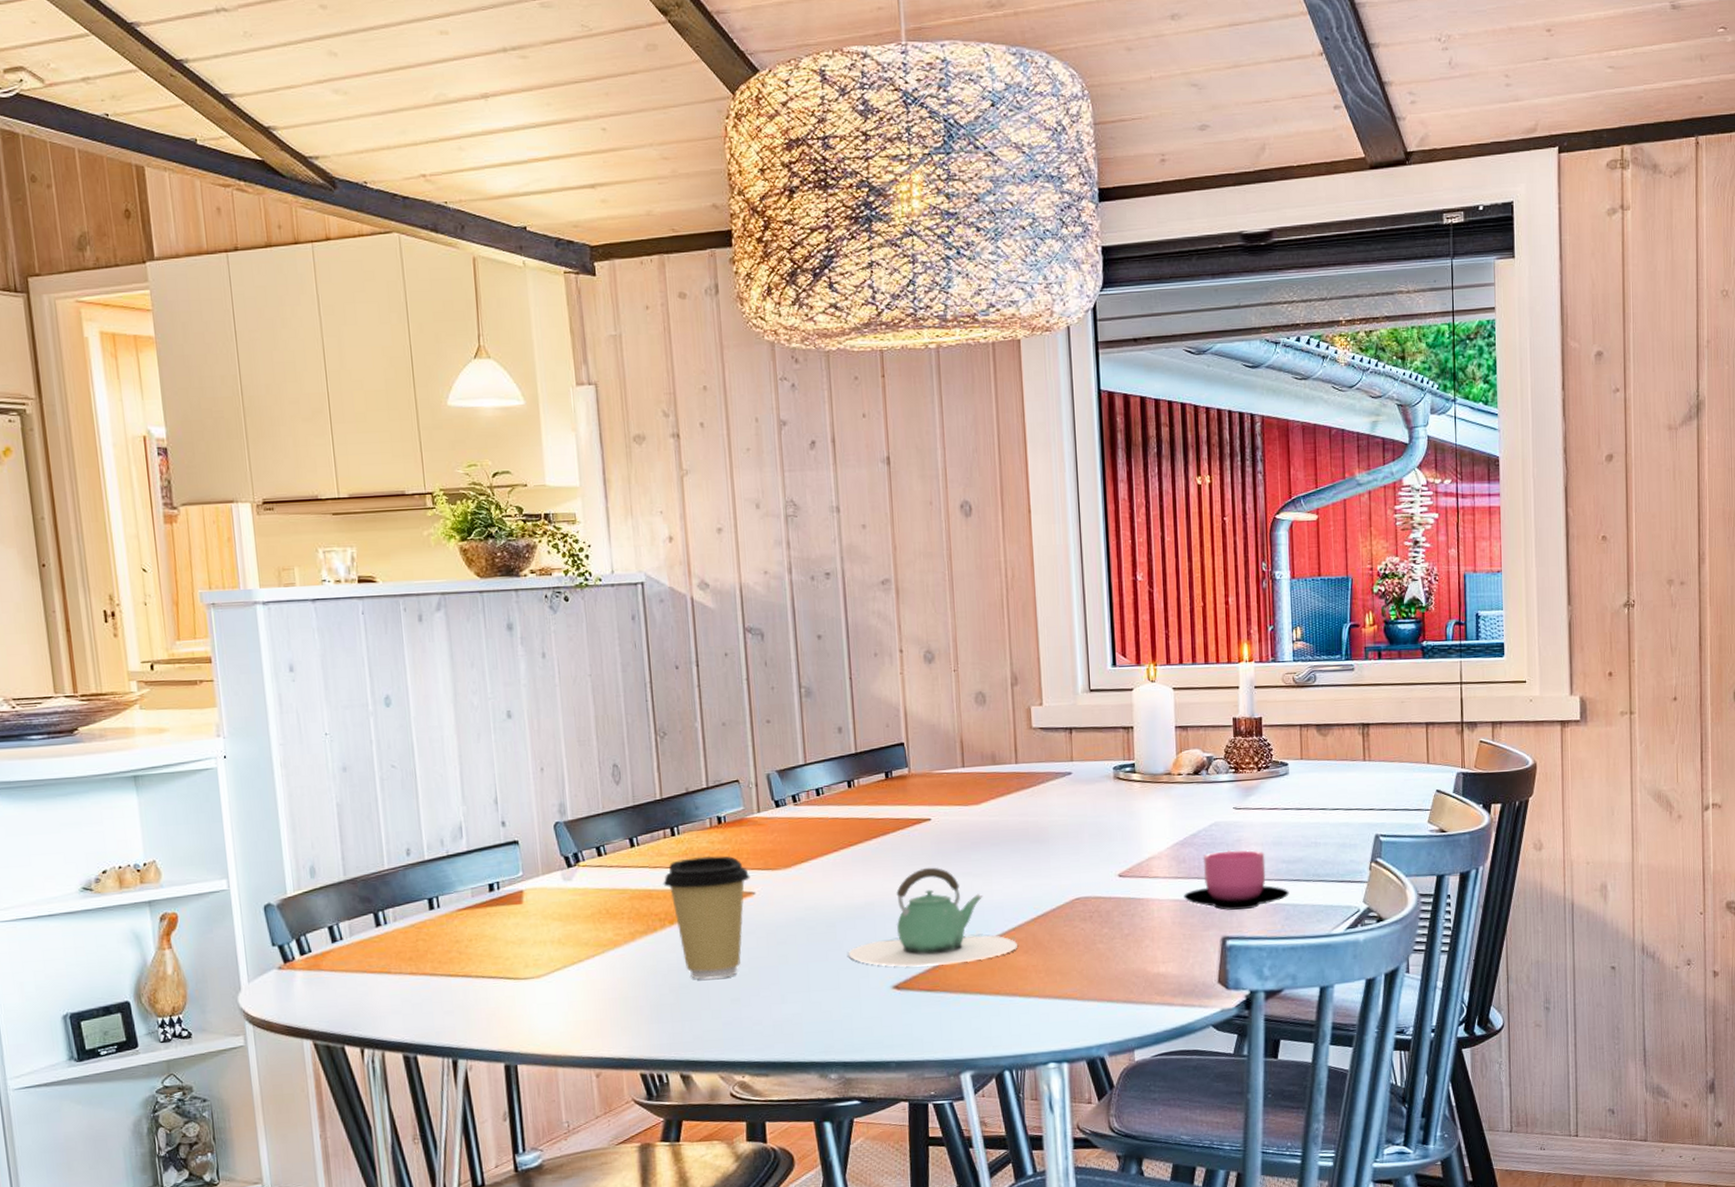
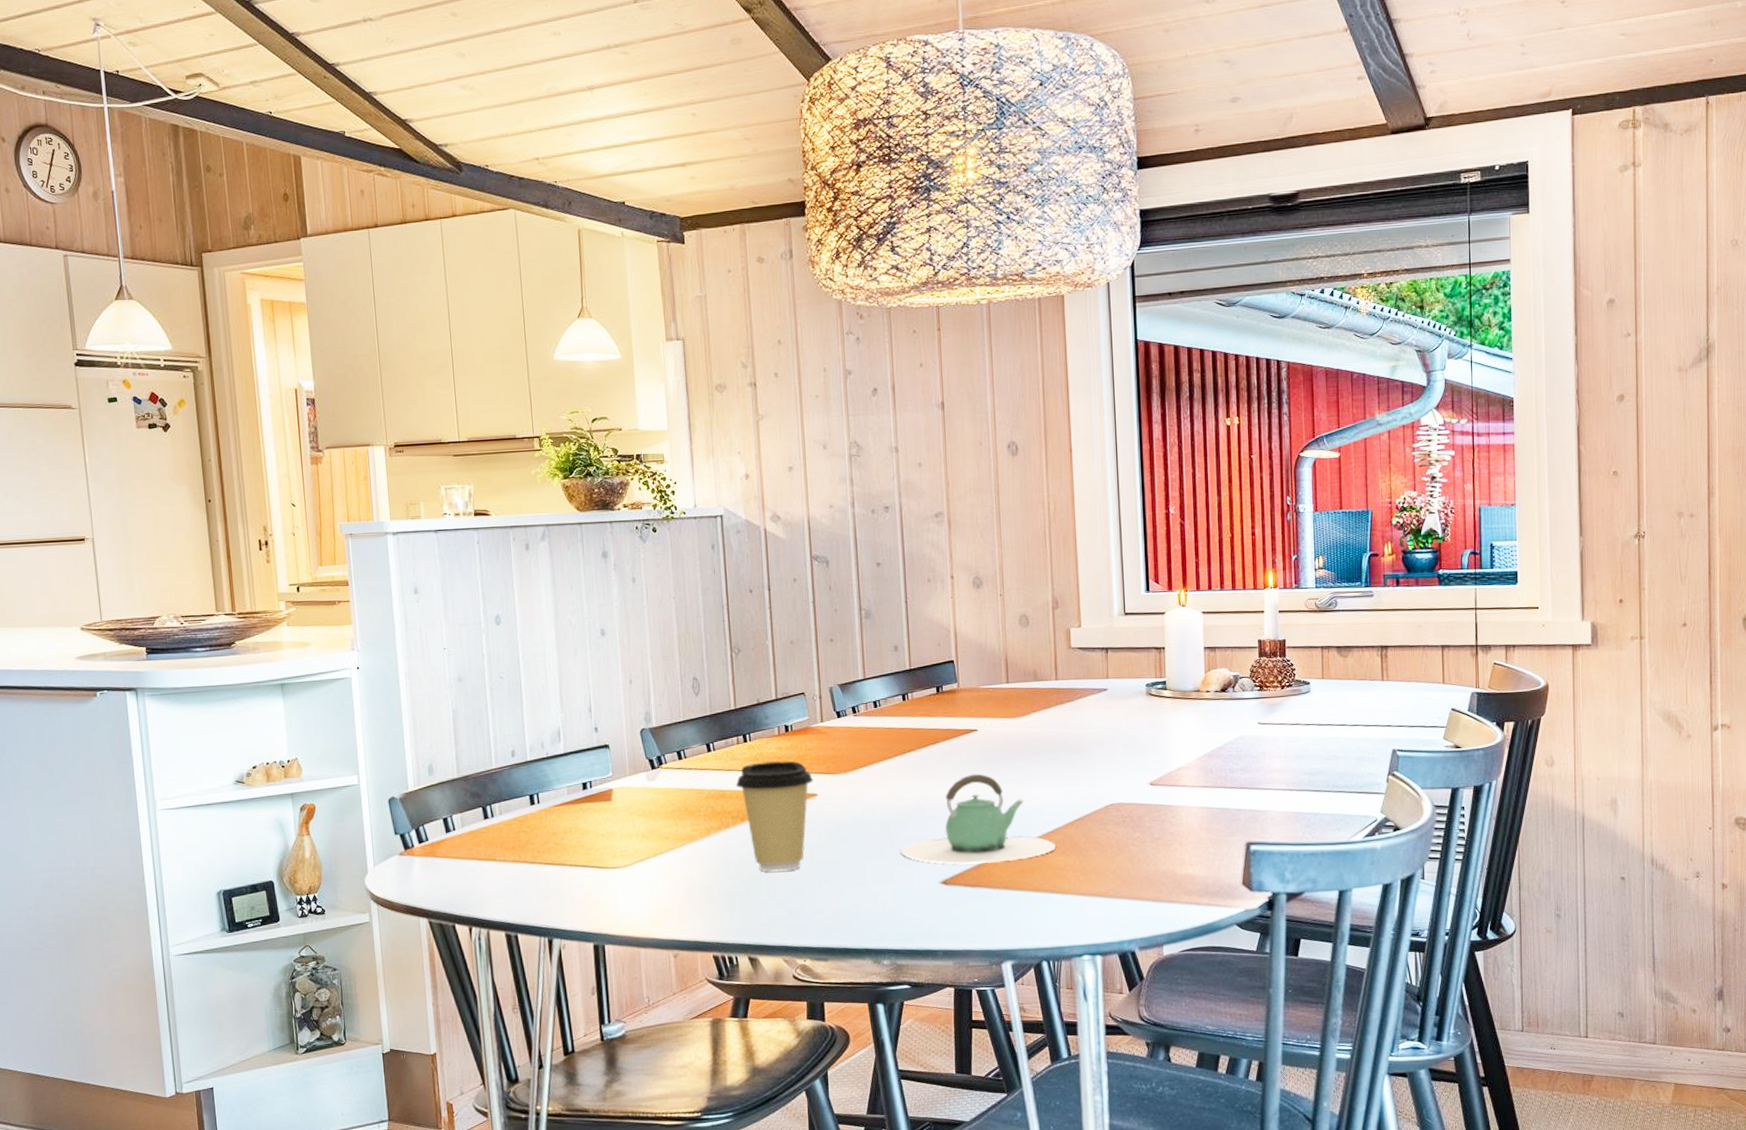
cup: present [1184,850,1289,911] -> none [1211,762,1310,818]

